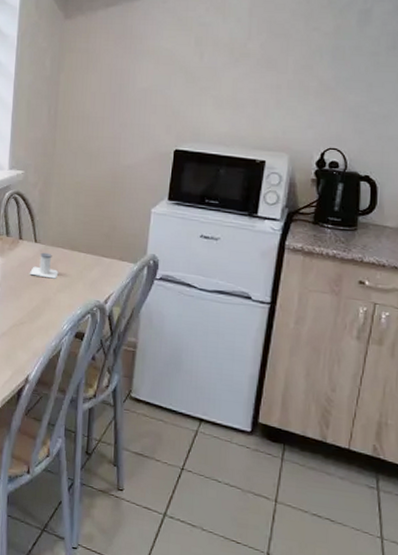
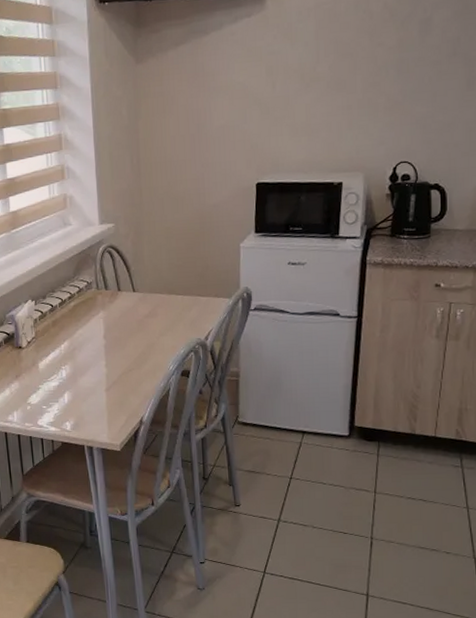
salt shaker: present [29,252,59,279] -> none [131,300,159,324]

